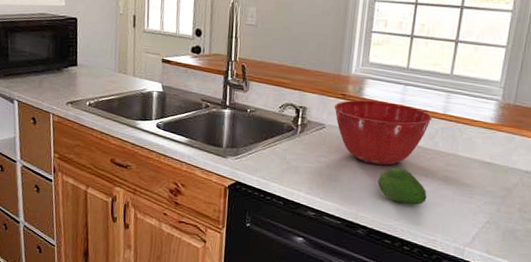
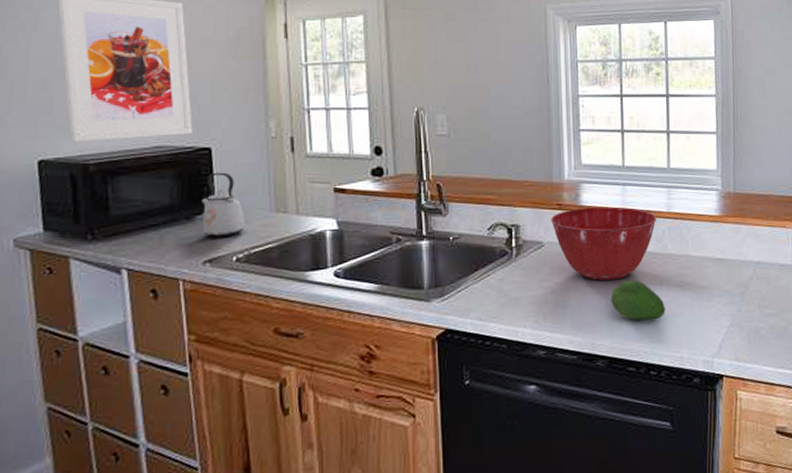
kettle: none [67,37,97,87] -> present [202,172,245,238]

